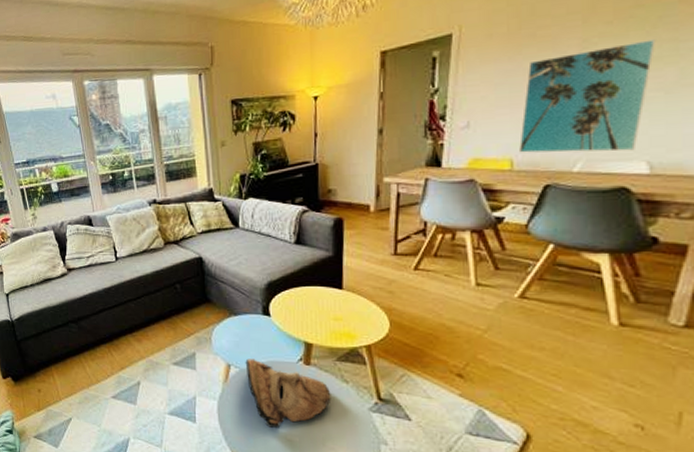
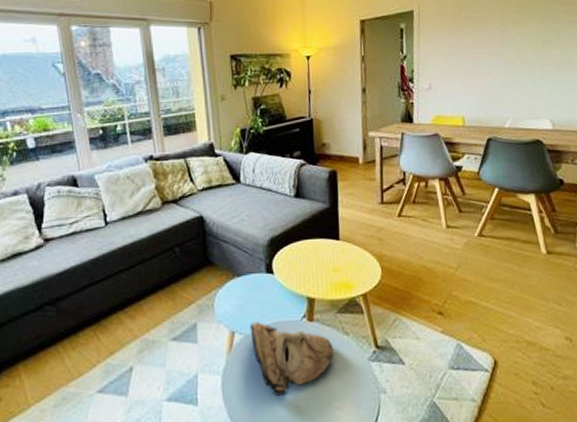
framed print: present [519,39,656,153] -> none [467,28,546,112]

